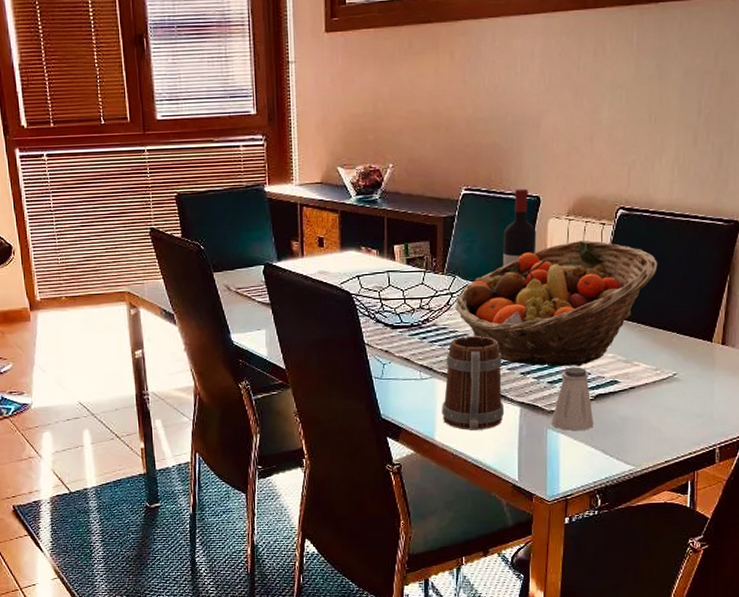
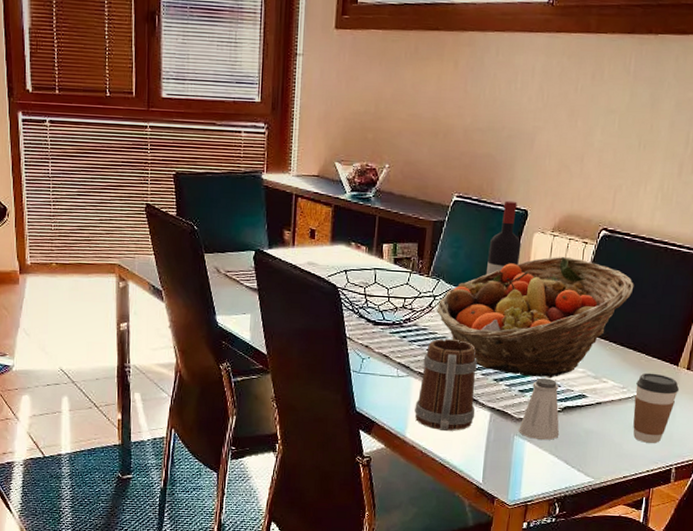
coffee cup: none [669,351,716,424] -> present [633,372,680,443]

